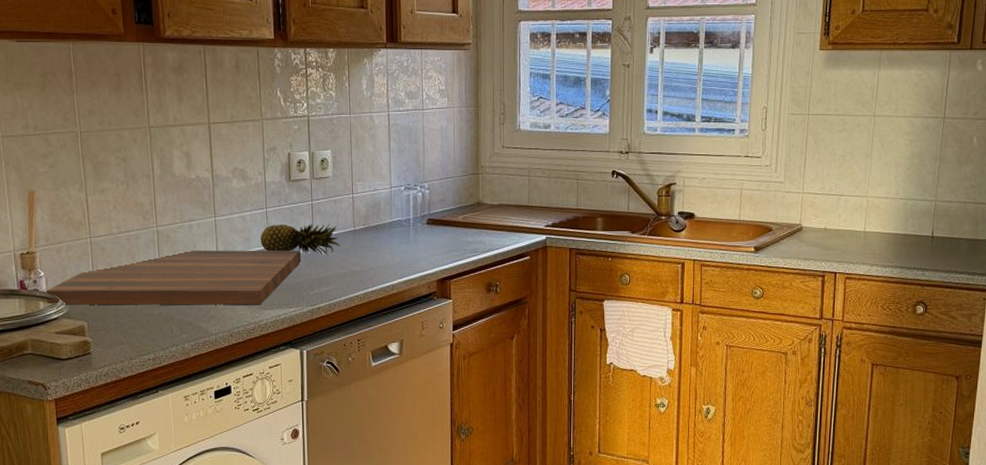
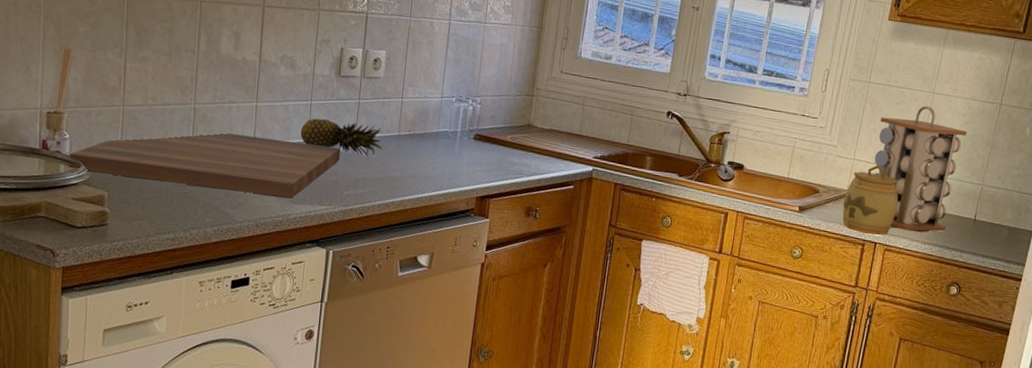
jar: none [798,194,853,266] -> present [842,164,899,236]
spice rack: none [823,129,914,256] -> present [874,105,967,232]

